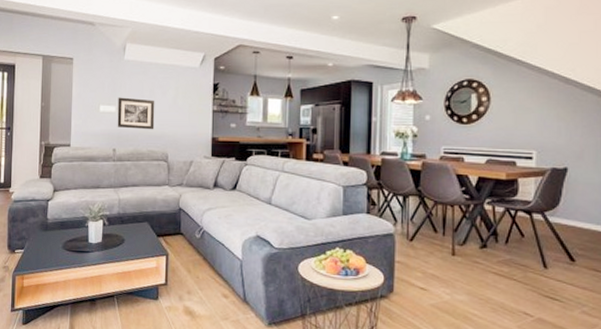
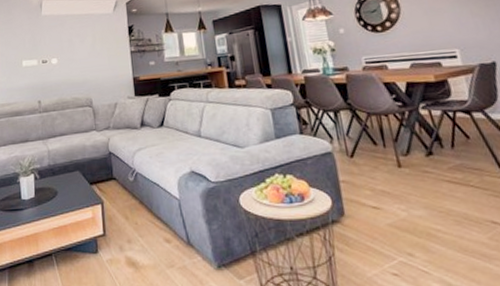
wall art: present [117,97,155,130] -> none [39,49,76,80]

